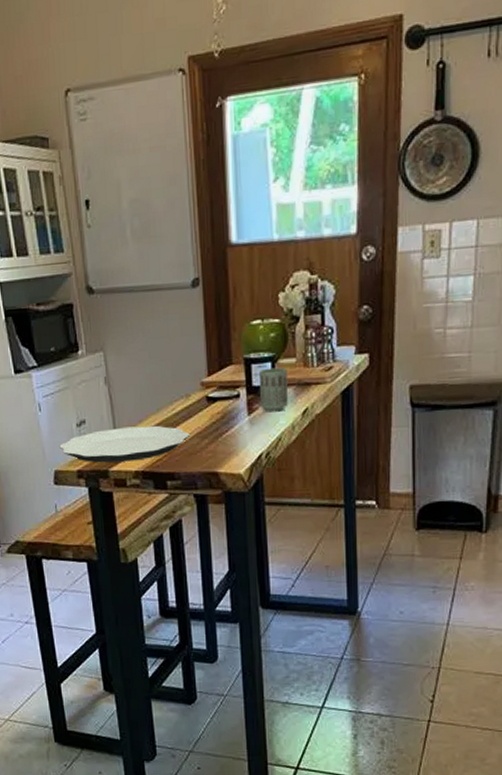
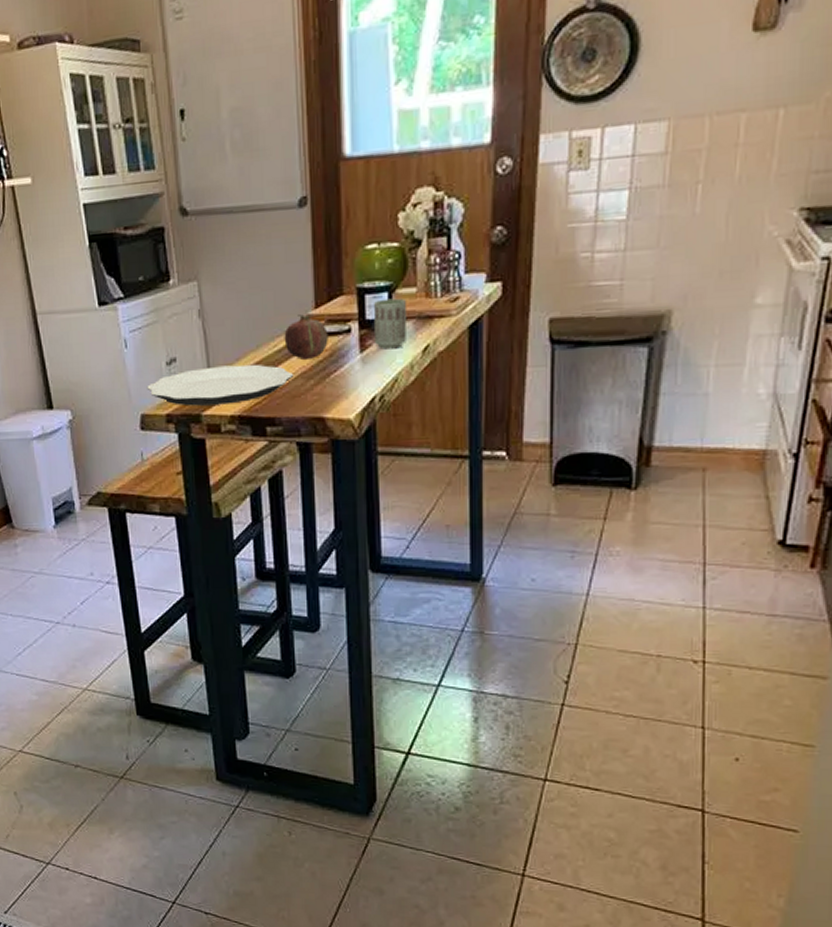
fruit: none [181,381,220,421] -> present [284,314,328,360]

